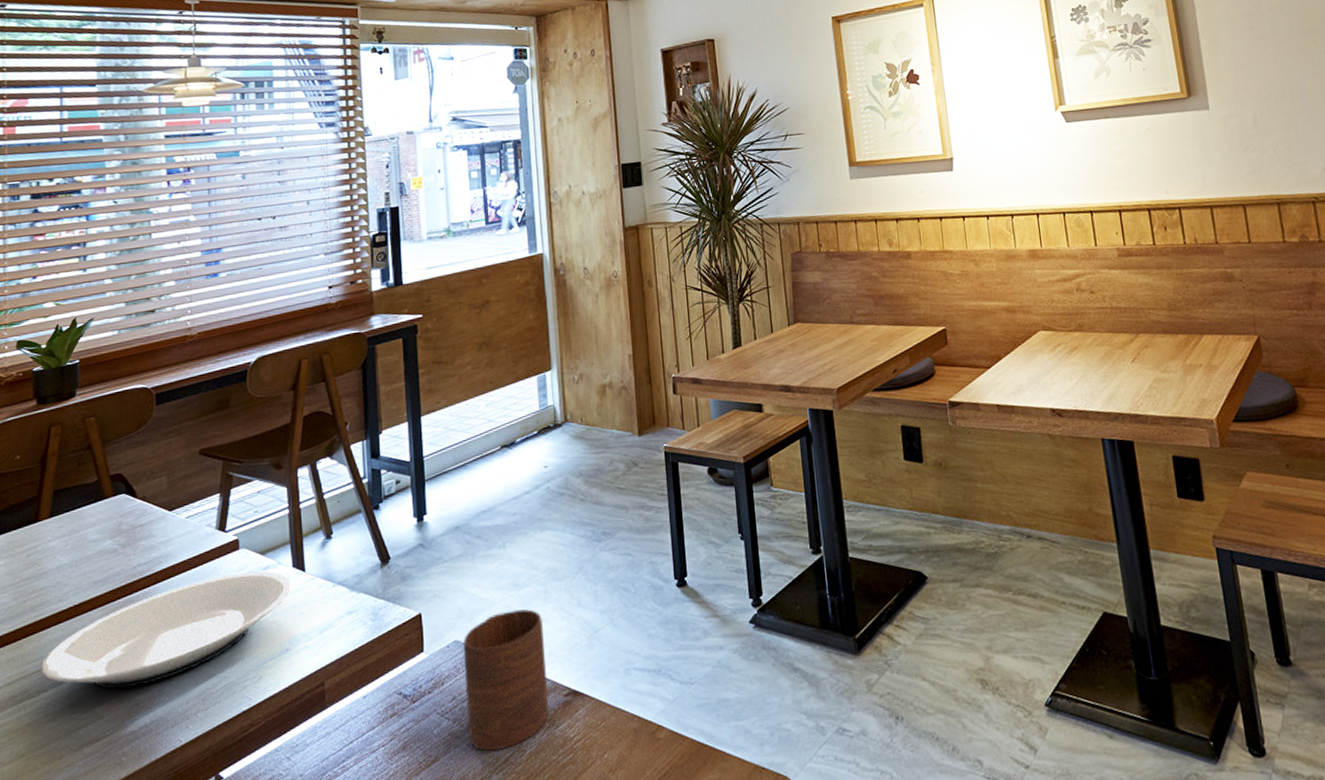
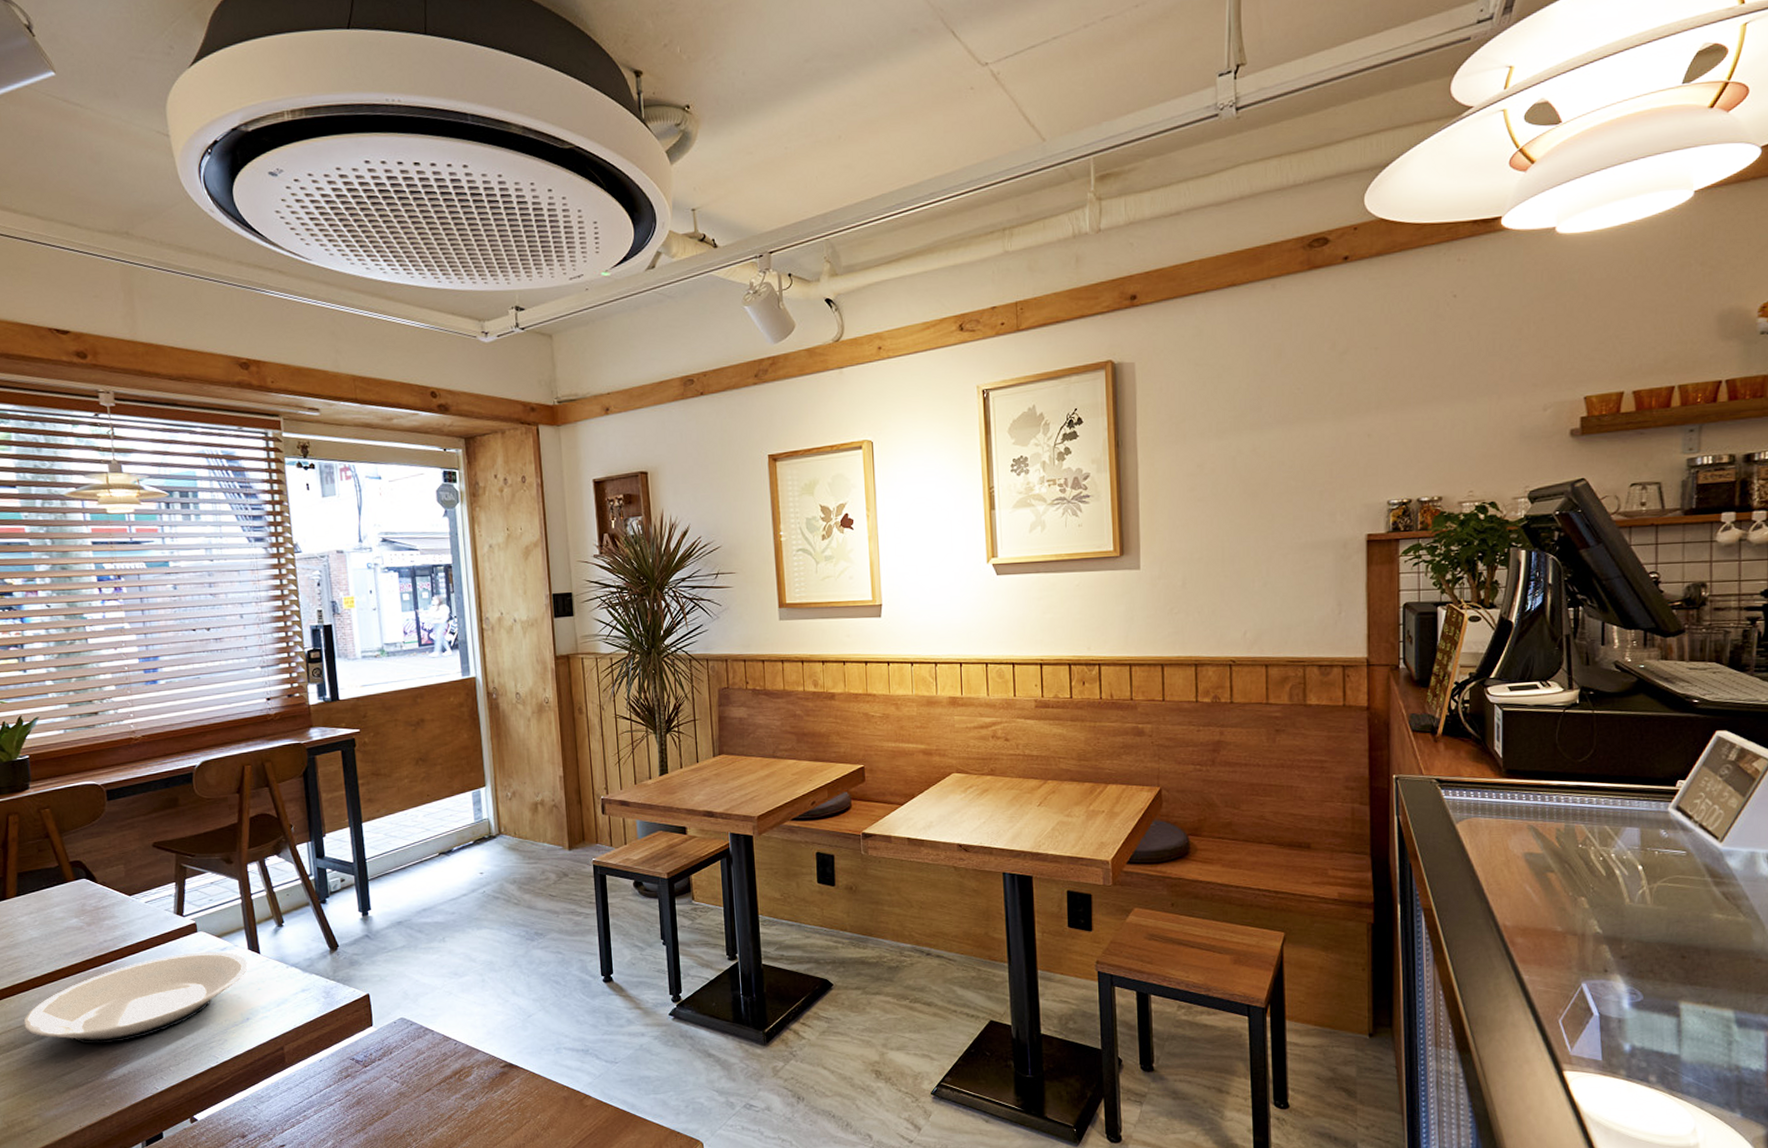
cup: present [463,609,550,752] -> none [408,995,488,1109]

